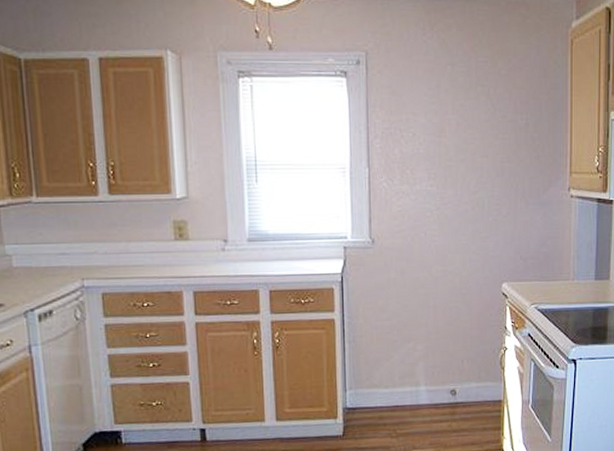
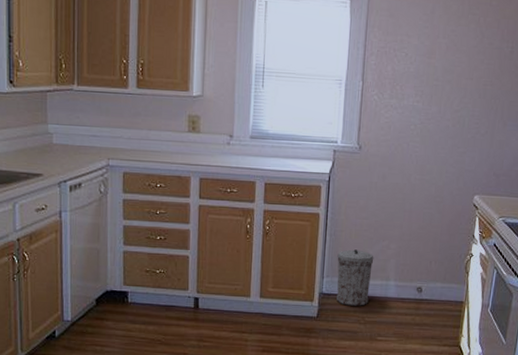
trash can: none [359,355,400,419] -> present [337,249,374,306]

